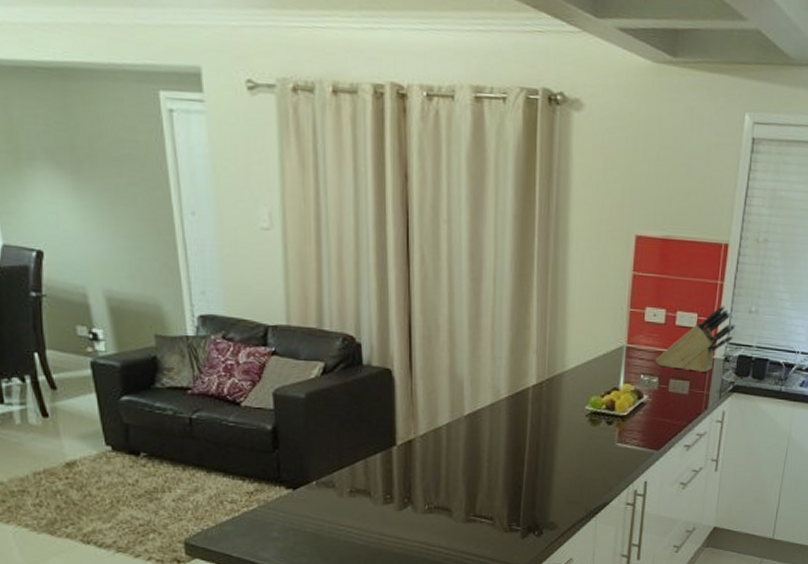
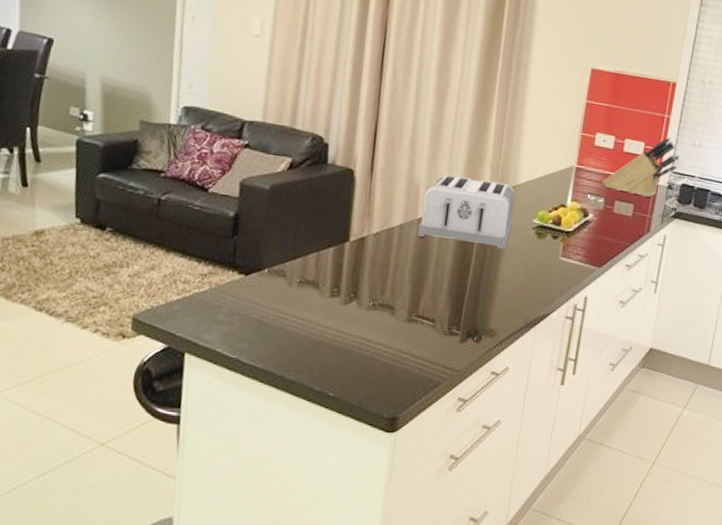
toaster: none [467,366,565,440] -> present [418,174,516,250]

